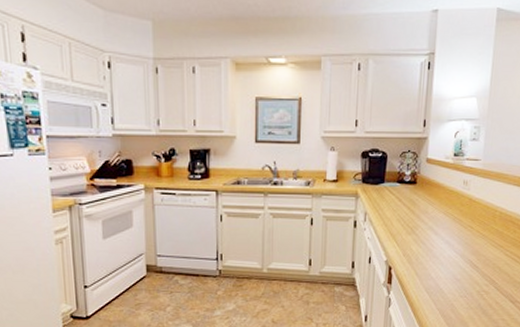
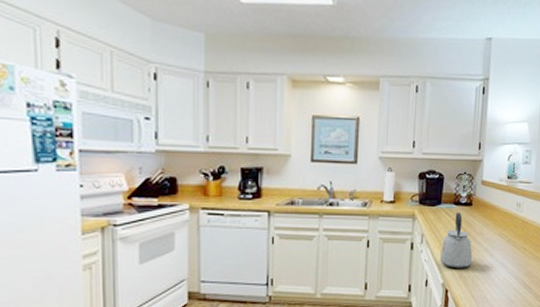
kettle: none [383,191,417,246] -> present [439,212,473,269]

